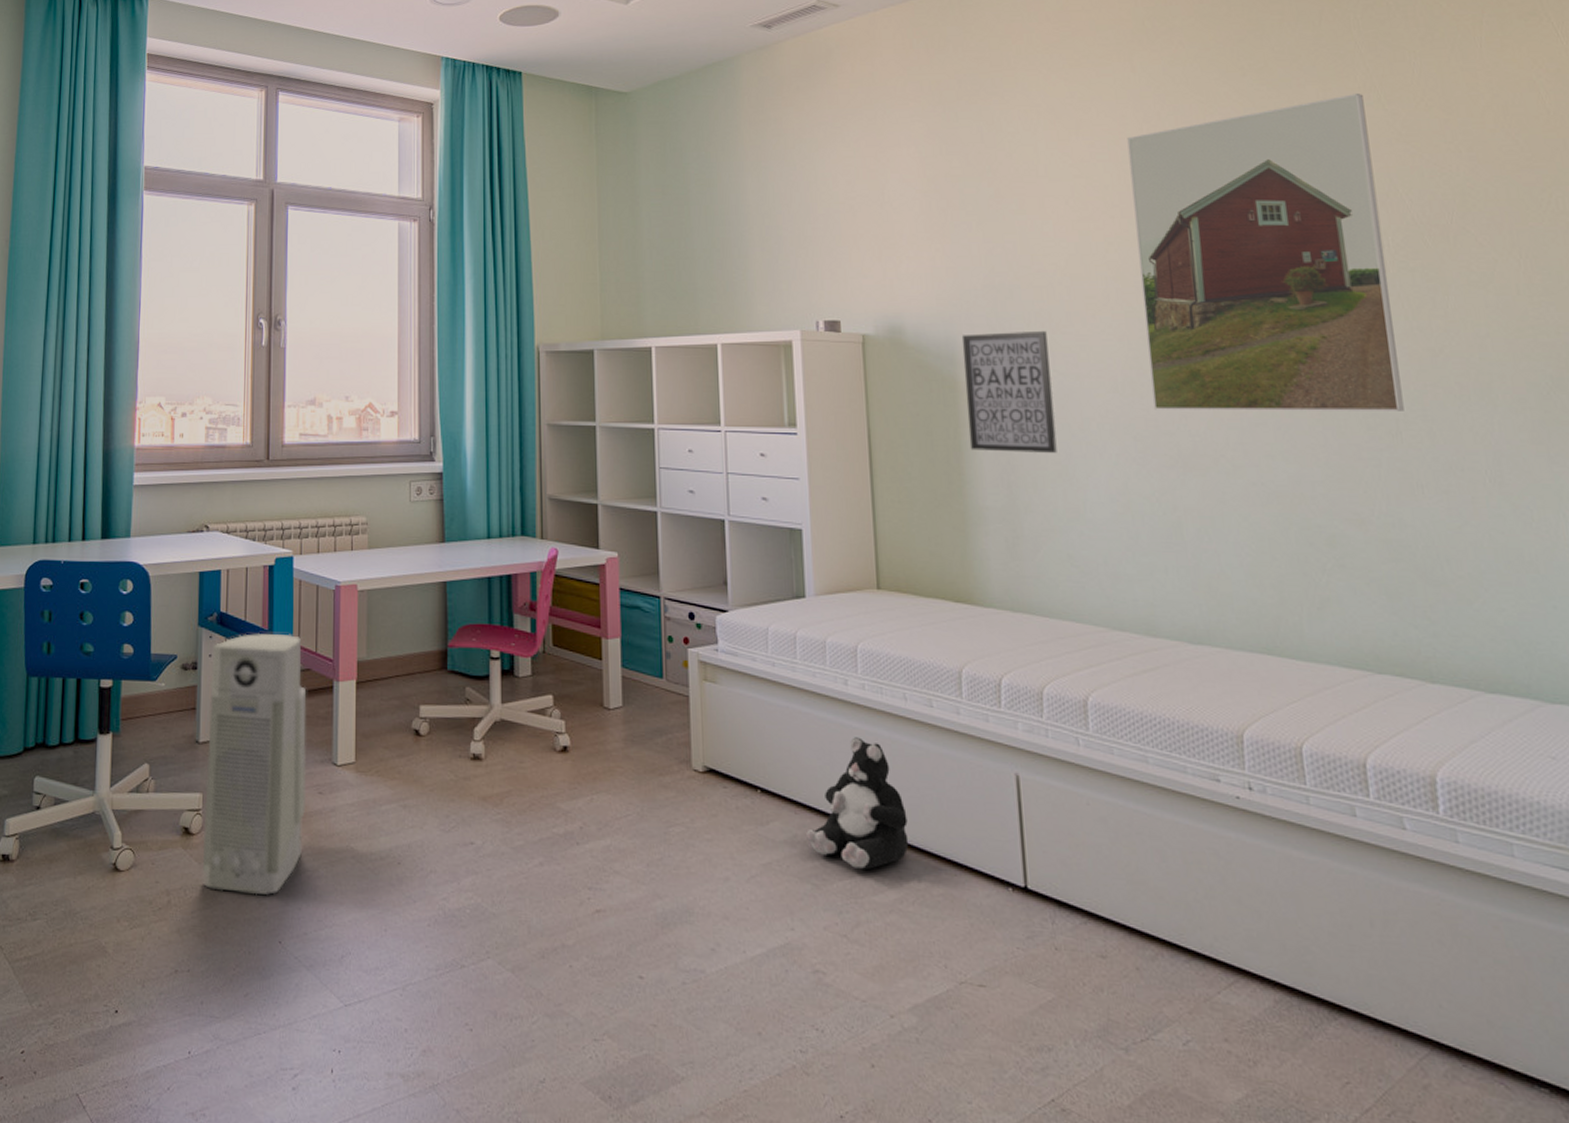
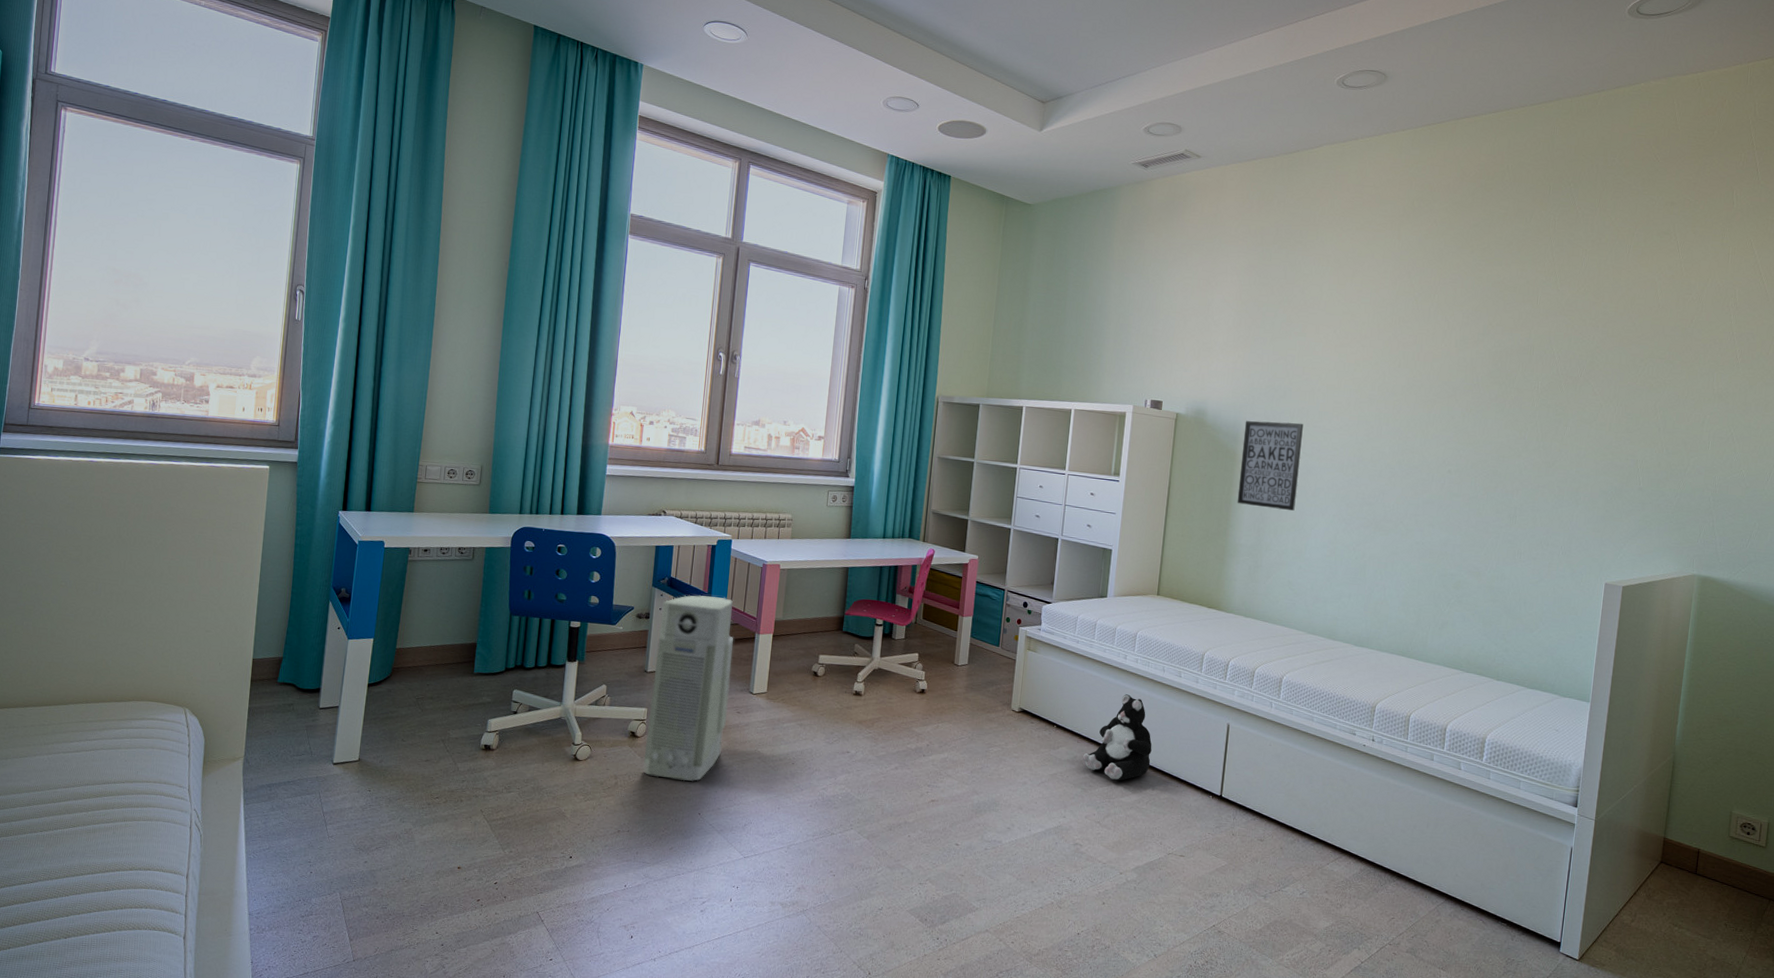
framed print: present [1127,94,1404,411] -> none [1363,275,1546,502]

